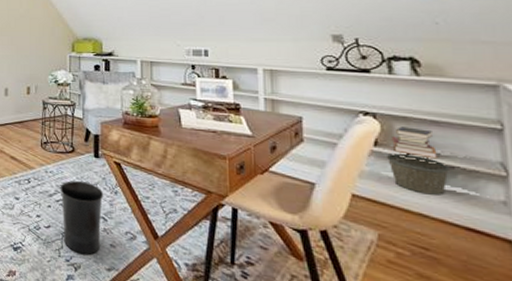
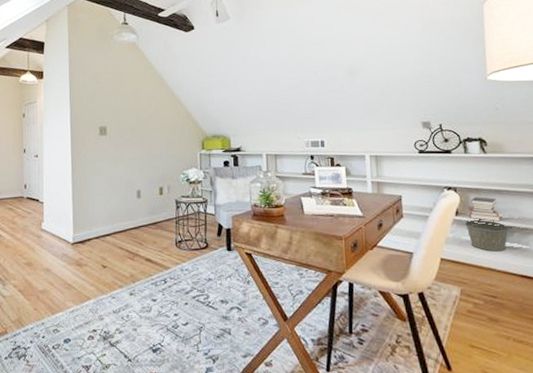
waste bin: present [60,181,104,255] -> none [195,275,238,346]

